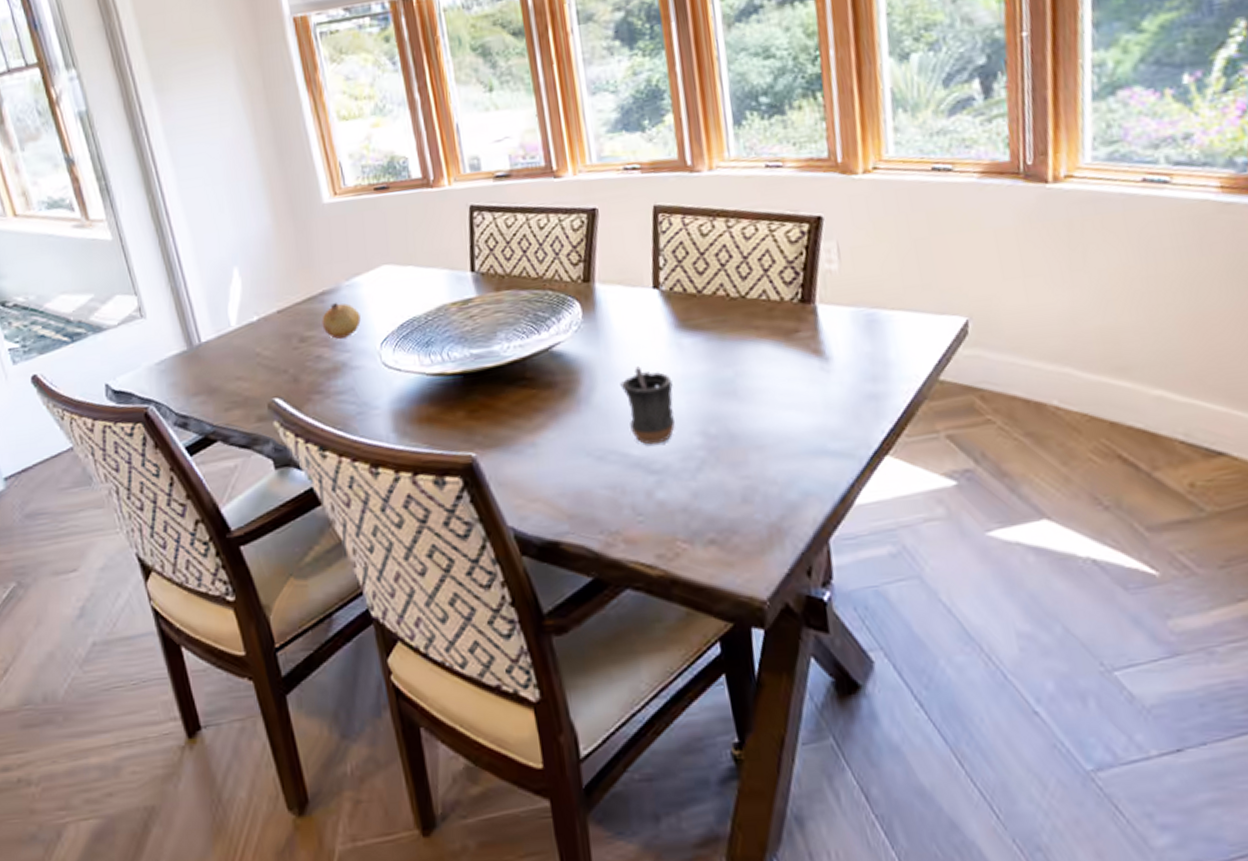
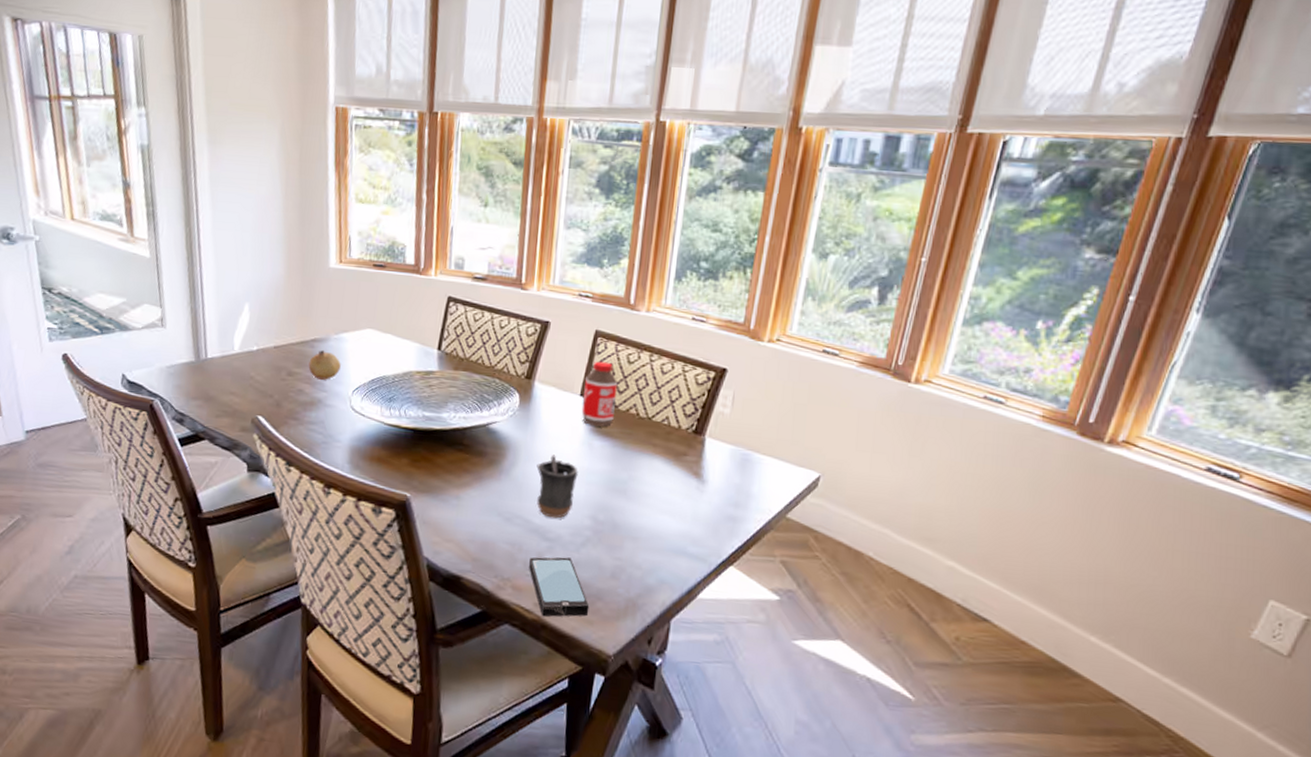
smartphone: none [638,489,726,571] -> present [529,557,590,618]
bottle: none [655,240,700,321] -> present [581,361,618,427]

